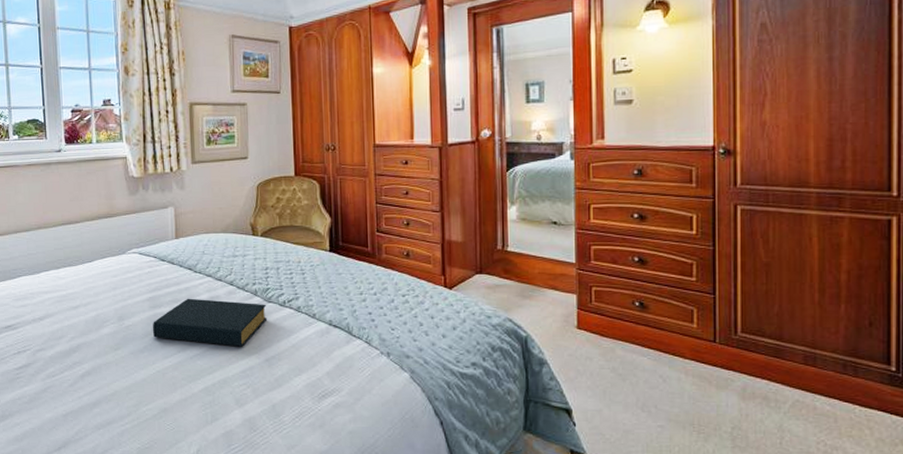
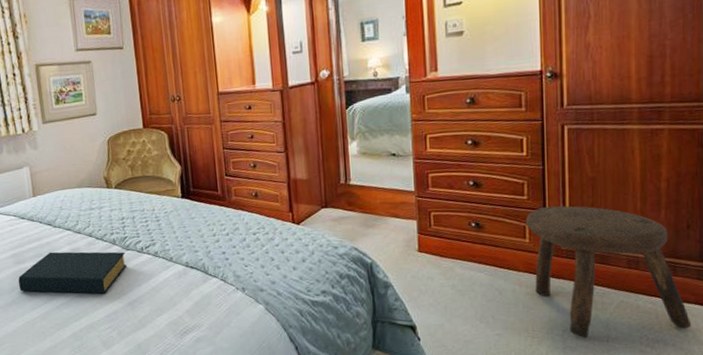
stool: none [694,290,874,439] -> present [526,205,692,339]

